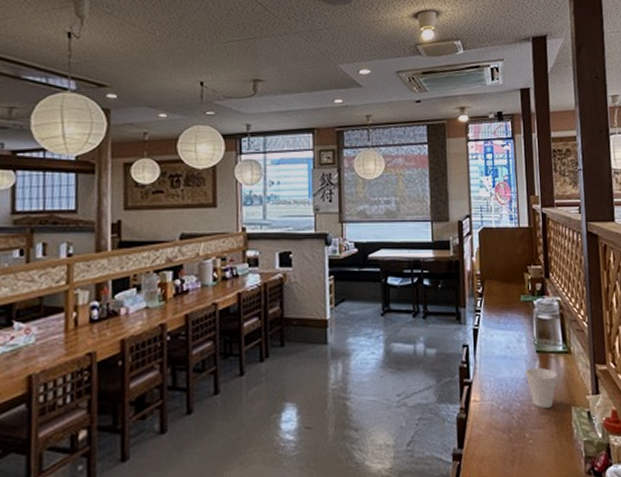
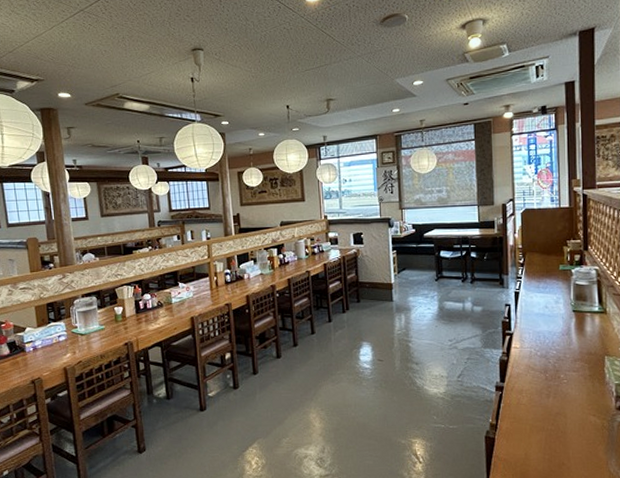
cup: present [526,367,557,408] -> none [562,324,592,356]

